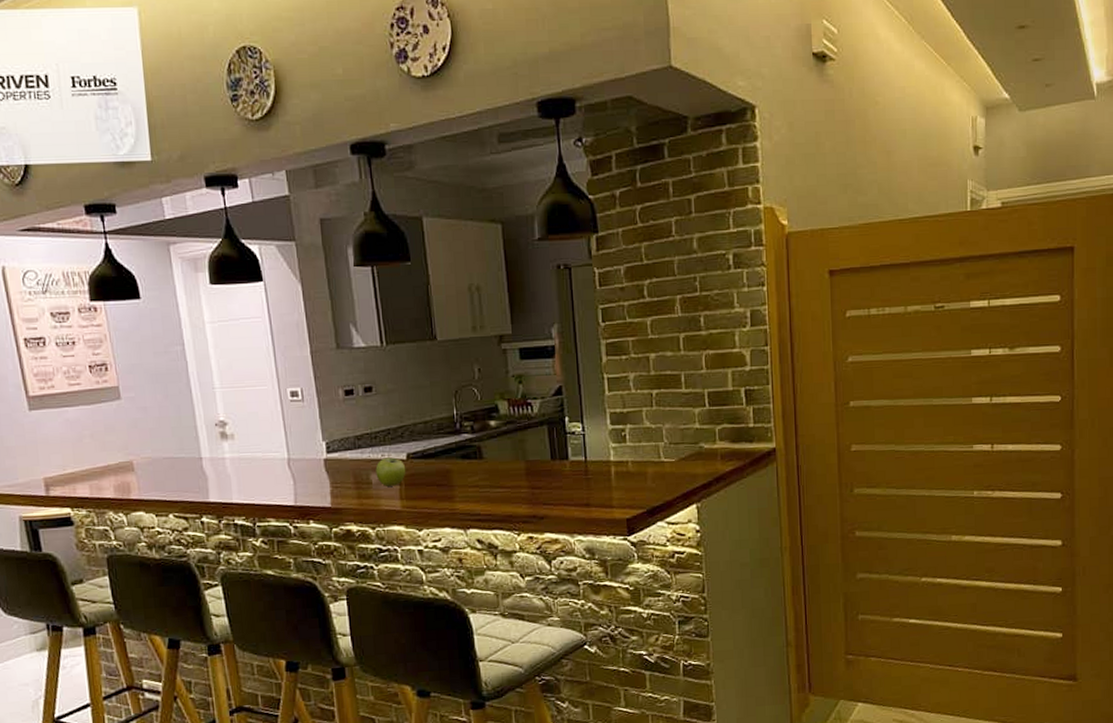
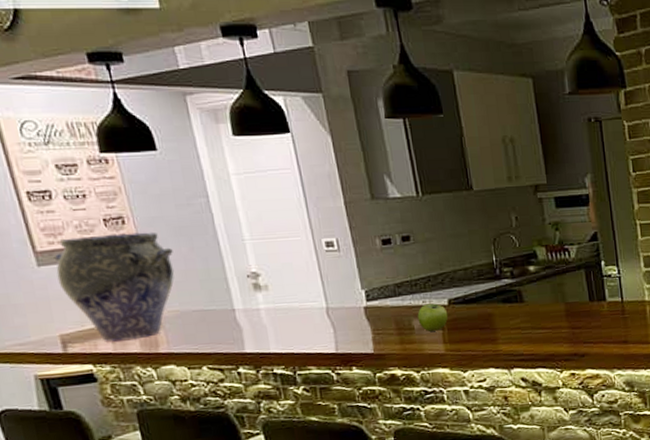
vase: none [43,378,149,488] -> present [54,231,175,343]

